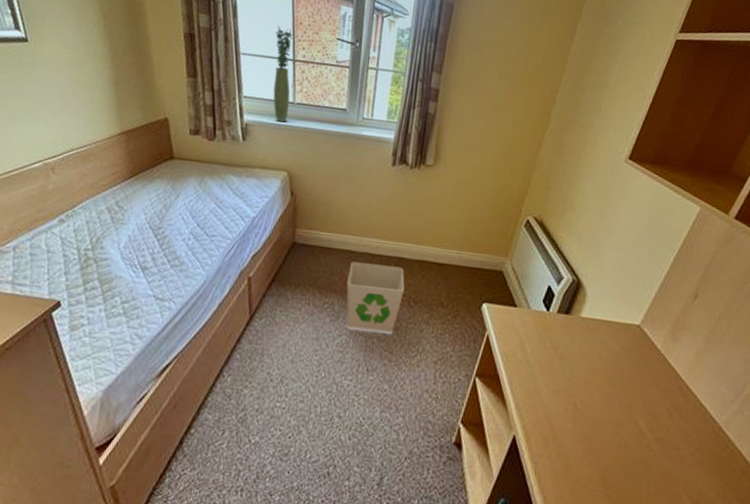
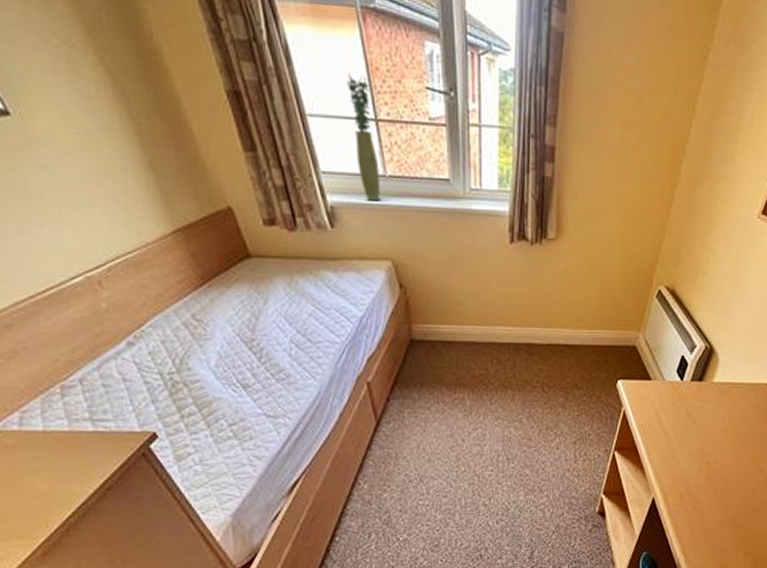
trash bin: present [346,261,405,334] -> none [476,353,536,422]

